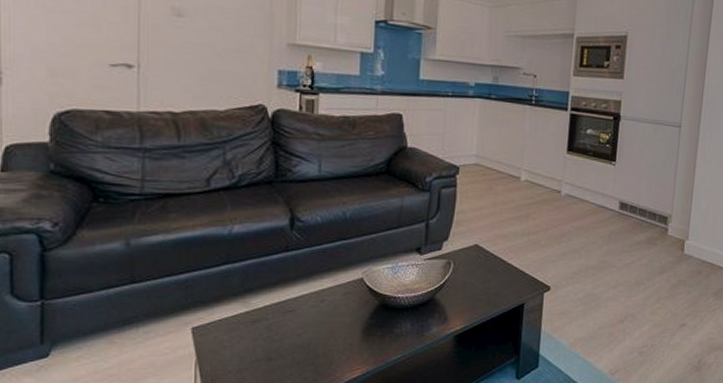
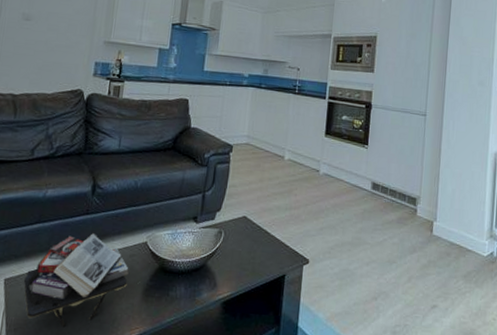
magazine: none [215,271,344,374] -> present [23,232,129,328]

